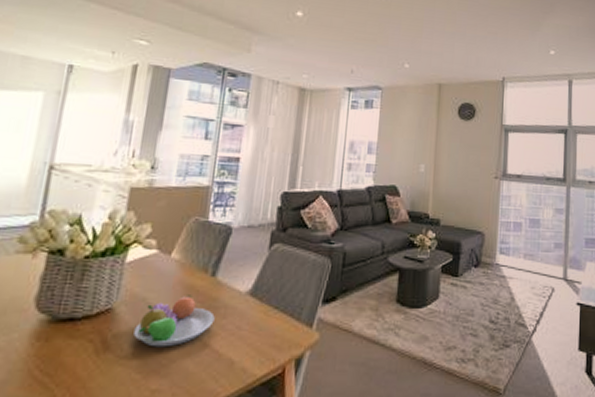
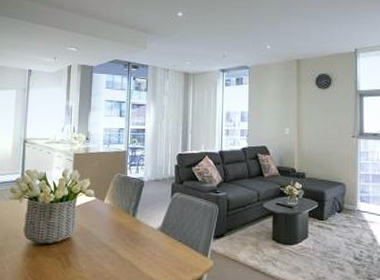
fruit bowl: present [134,295,215,347] -> none [85,229,137,266]

